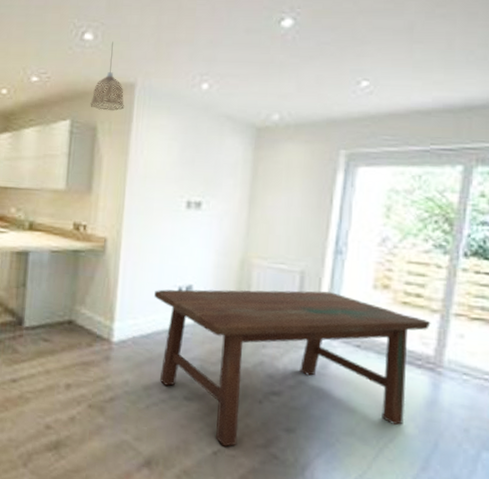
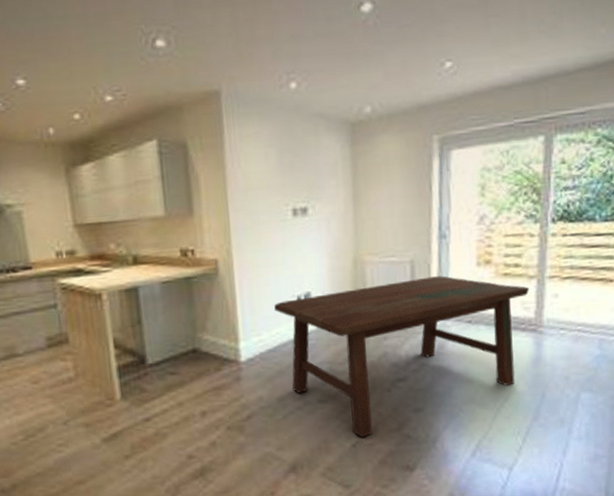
pendant lamp: present [90,41,124,111] -> none [175,46,212,125]

